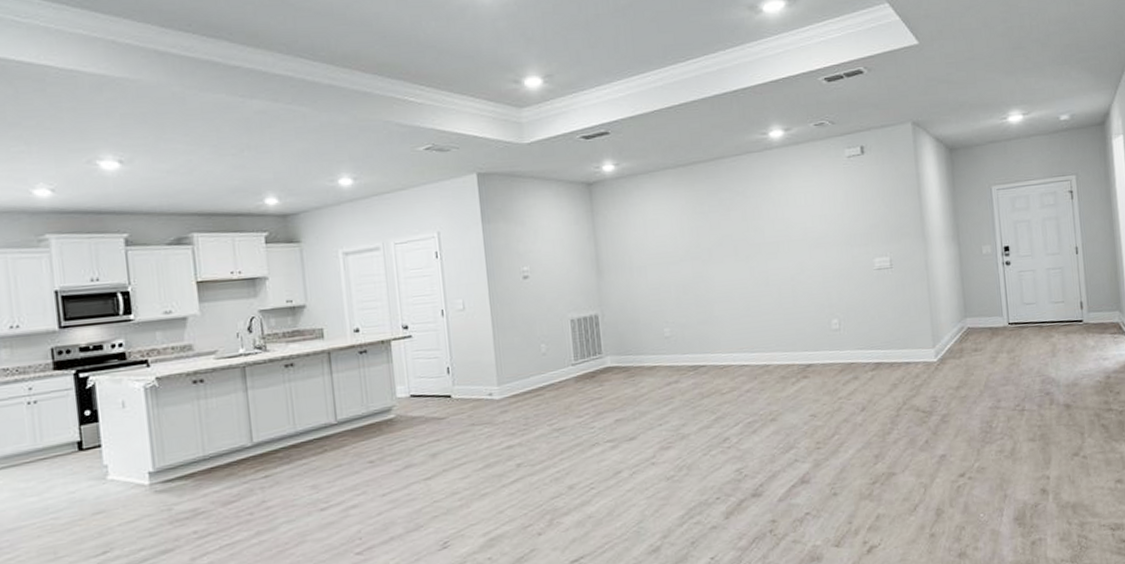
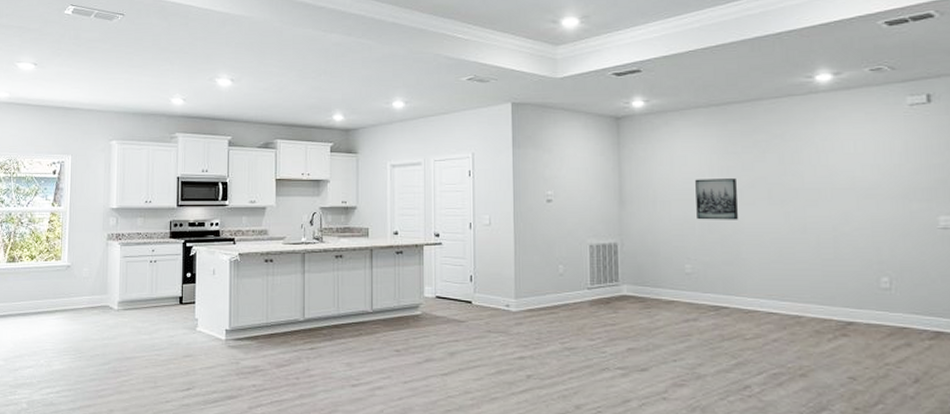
wall art: none [668,238,709,283] -> present [695,178,738,220]

